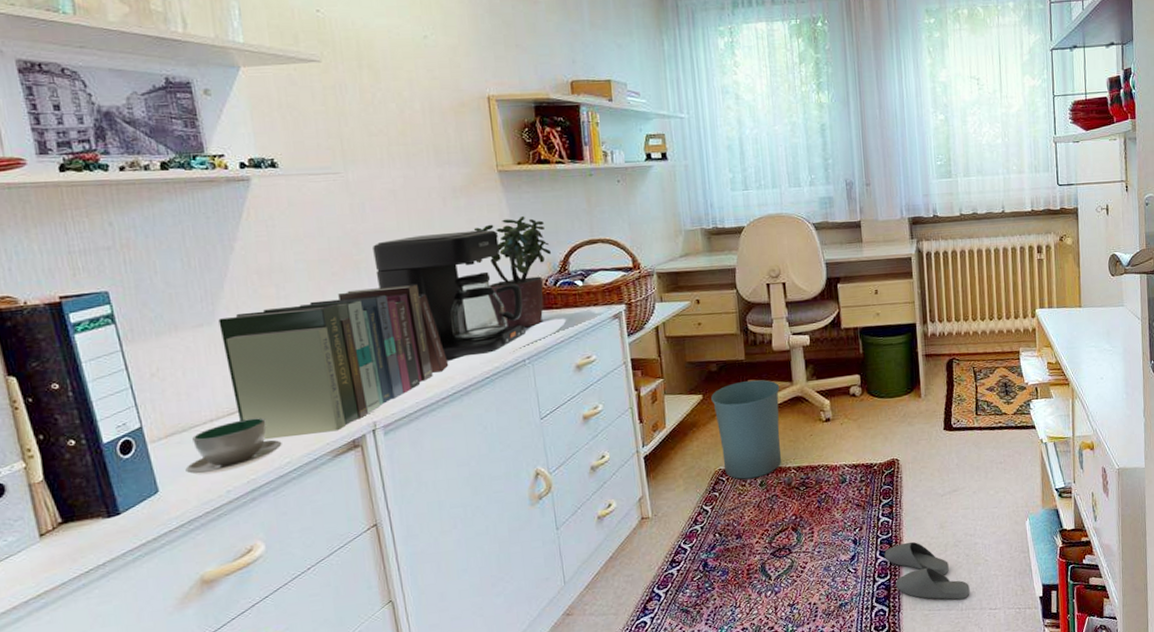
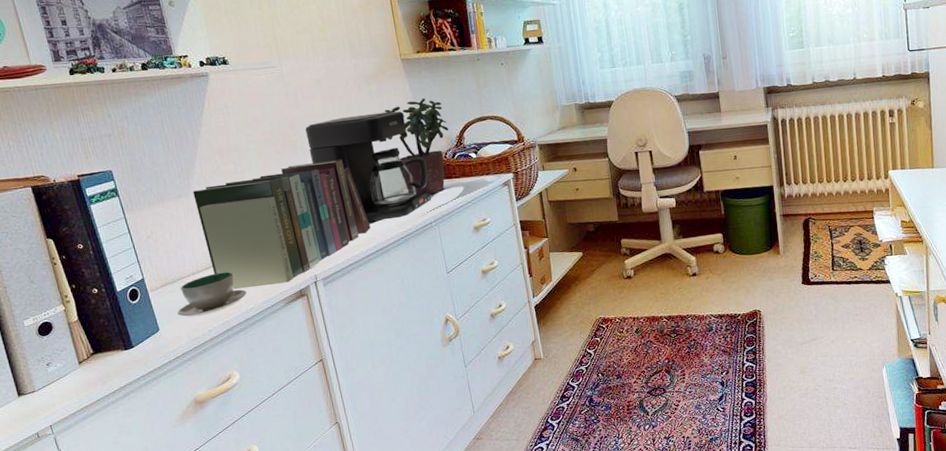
waste bin: present [711,379,781,480] -> none [590,238,654,327]
slippers: present [884,541,970,600] -> none [749,385,830,439]

